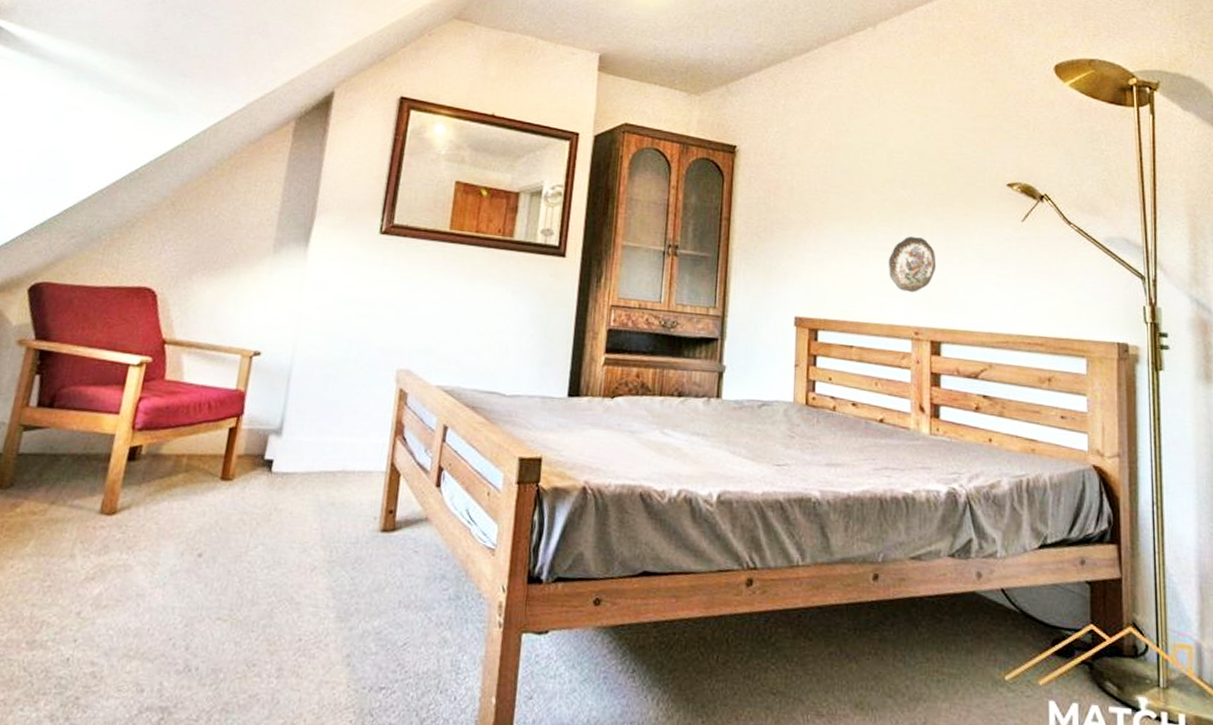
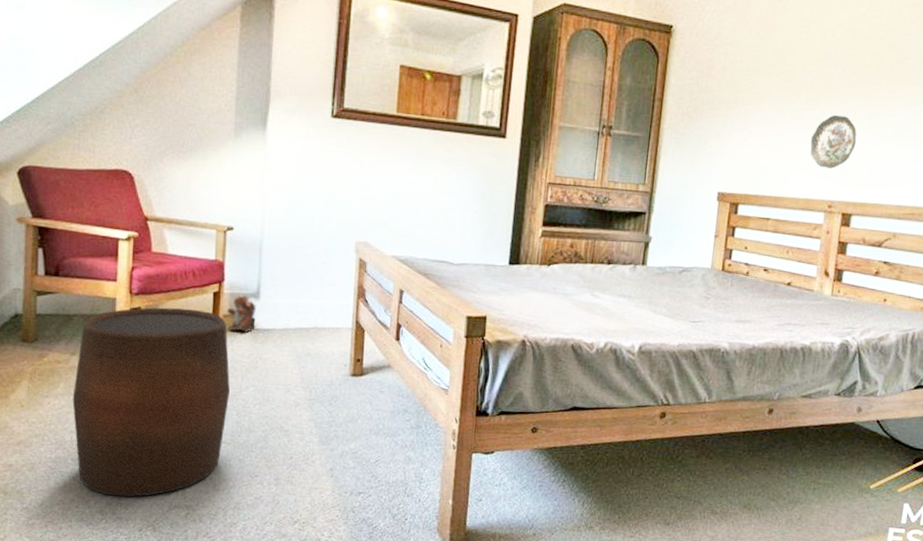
stool: none [31,445,240,696] -> present [72,307,231,497]
plush toy: none [240,430,277,477] -> present [227,294,256,332]

